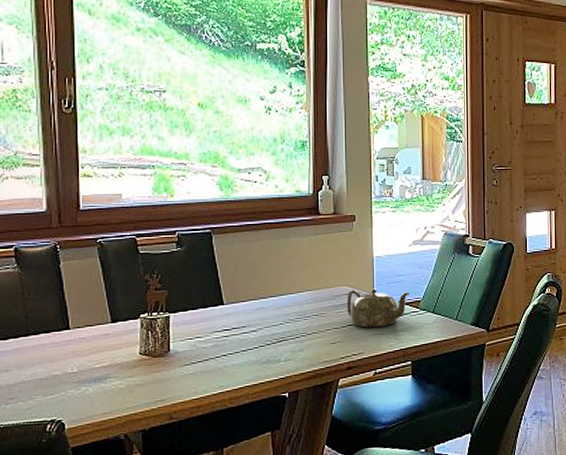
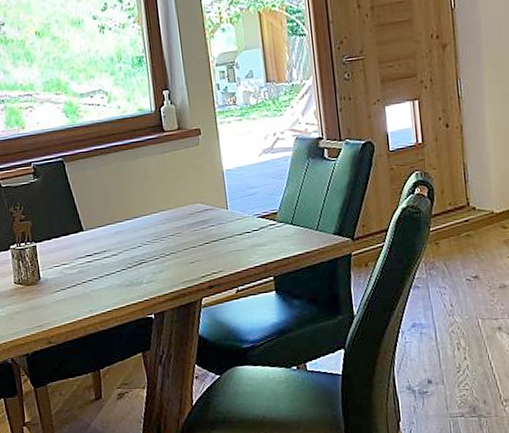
teapot: present [347,288,409,328] -> none [201,203,265,245]

